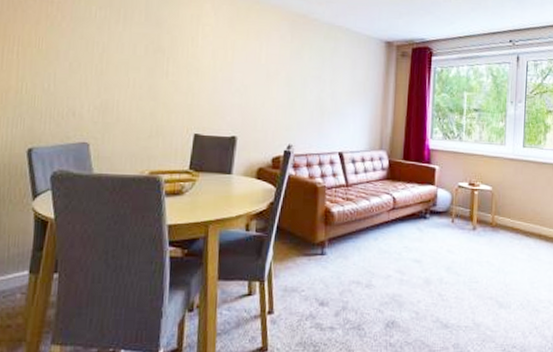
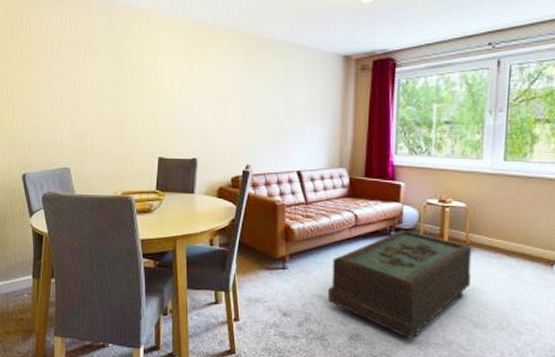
coffee table: none [365,212,498,323] -> present [328,230,472,338]

